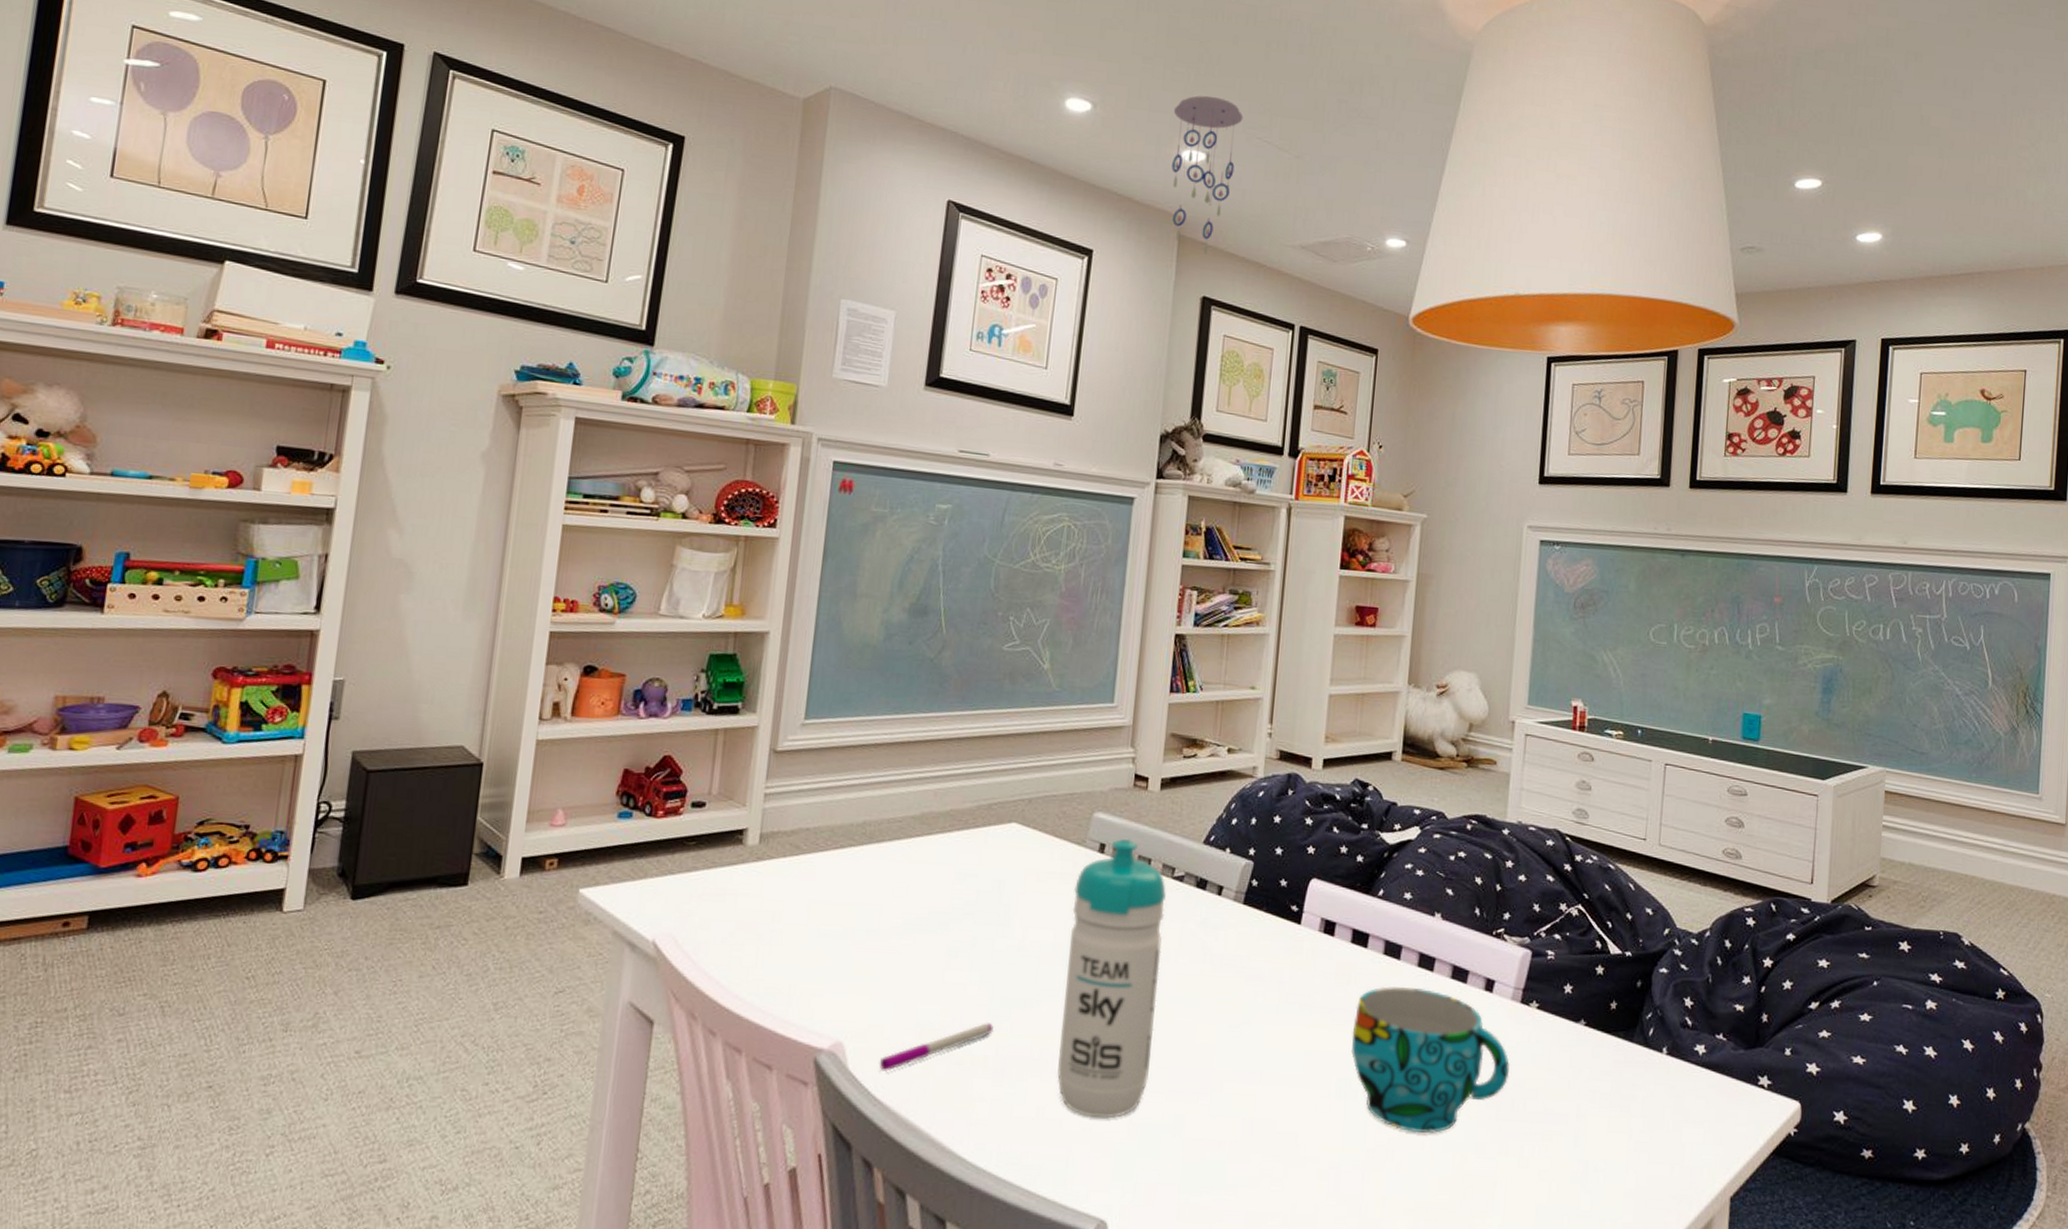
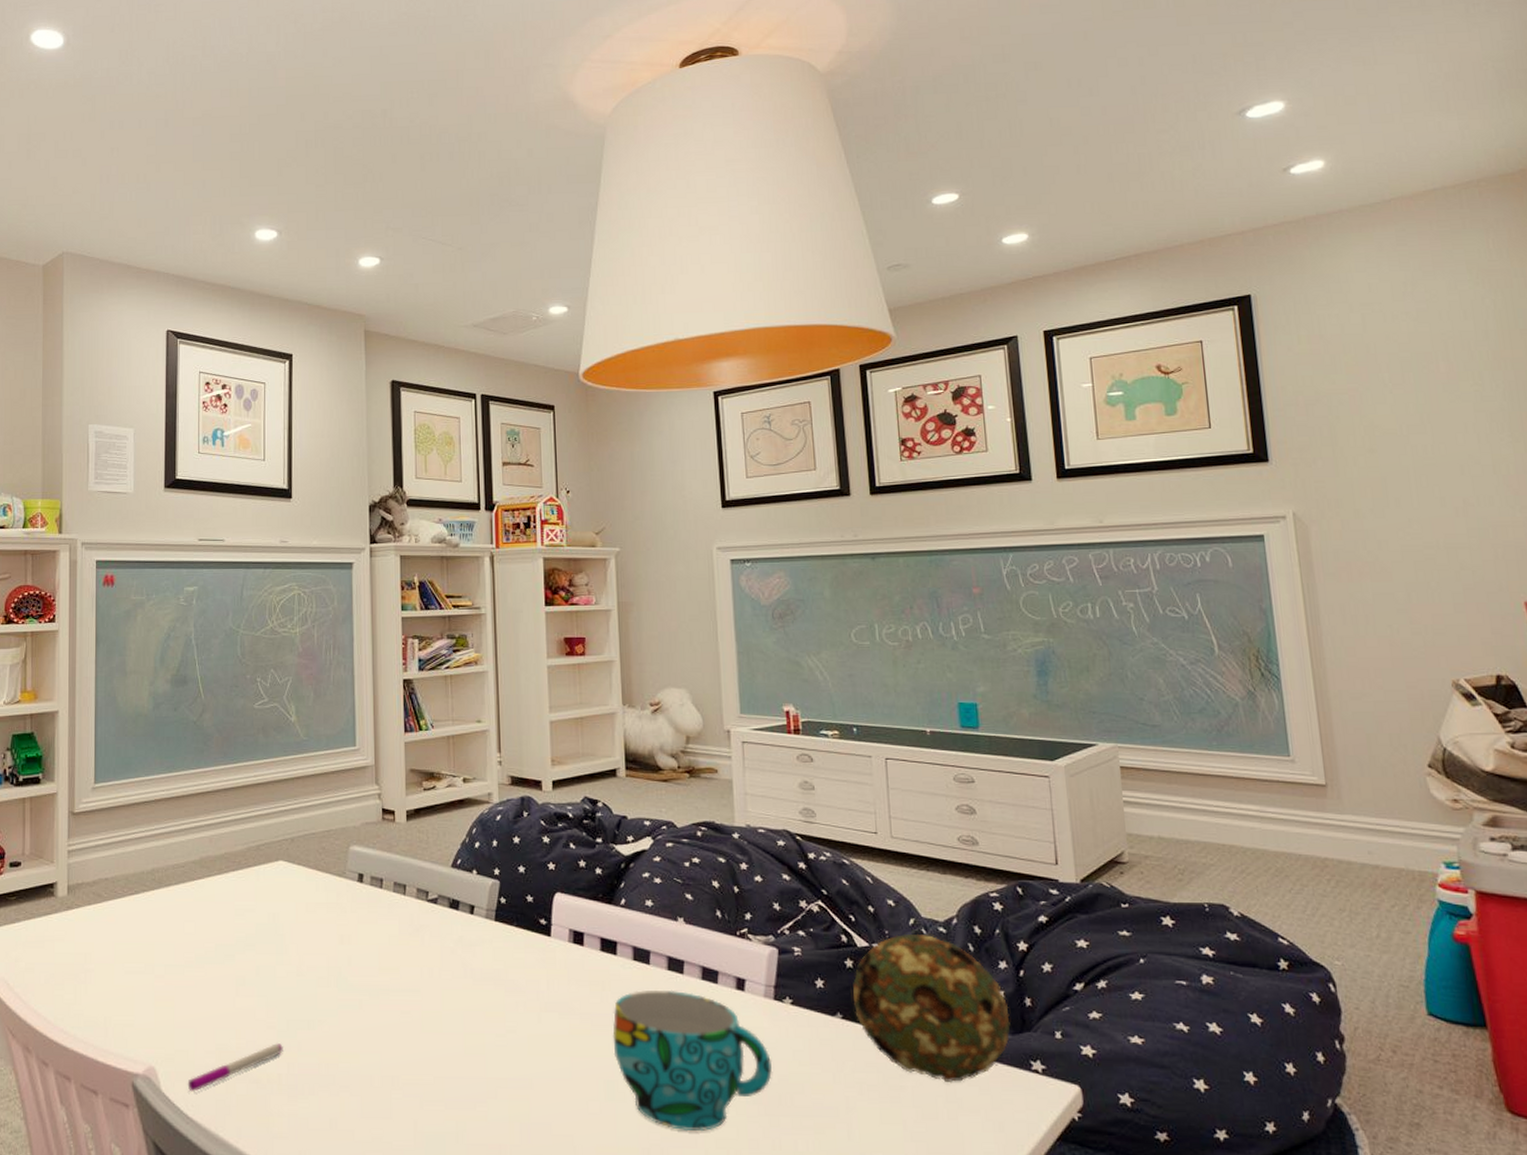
water bottle: present [1057,838,1166,1119] -> none [340,867,427,1128]
ceiling mobile: present [1172,95,1244,255] -> none [347,208,408,344]
decorative ball: none [1598,944,1746,1095] -> present [852,933,1010,1083]

